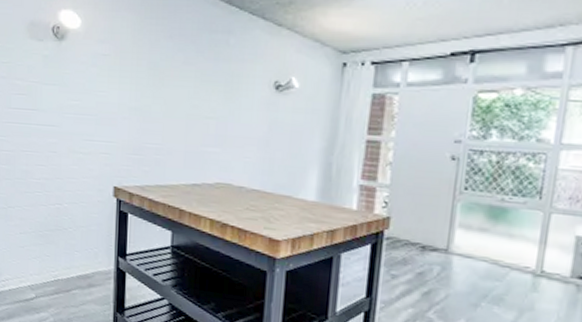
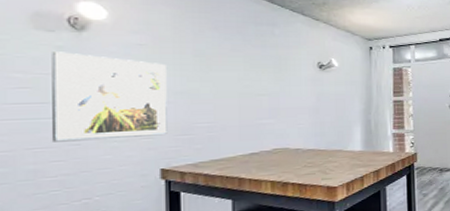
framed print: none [37,61,124,152] -> present [51,52,168,142]

